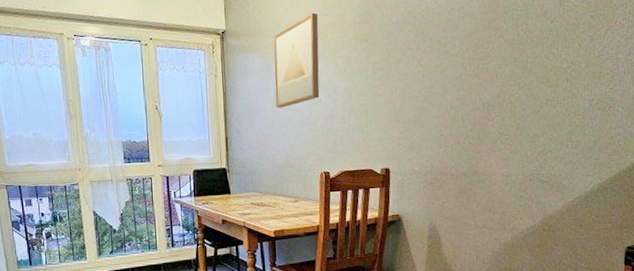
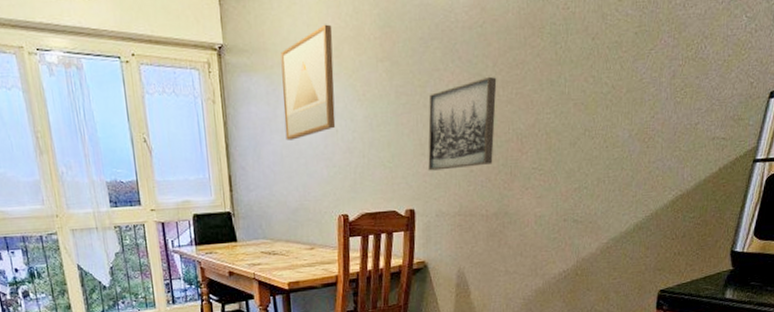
wall art: none [402,54,464,135] -> present [428,76,497,171]

